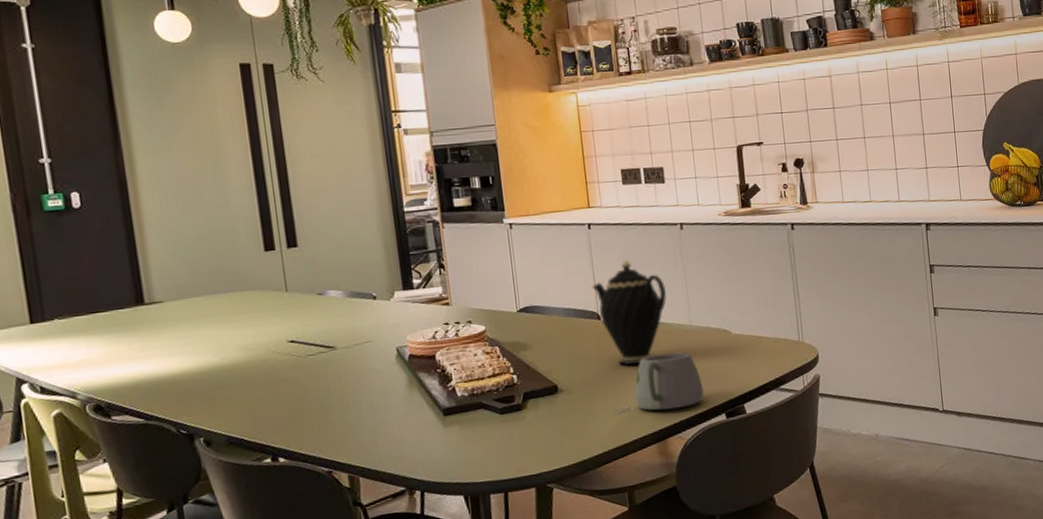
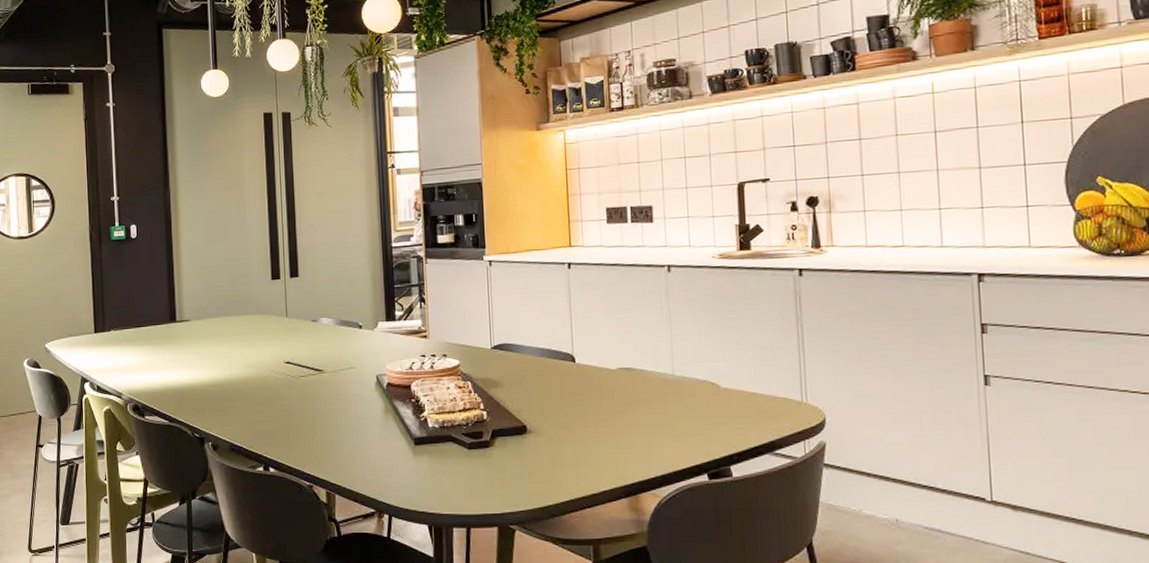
teapot: present [592,259,667,365] -> none [568,301,649,411]
mug: present [614,352,704,412] -> none [583,403,684,463]

